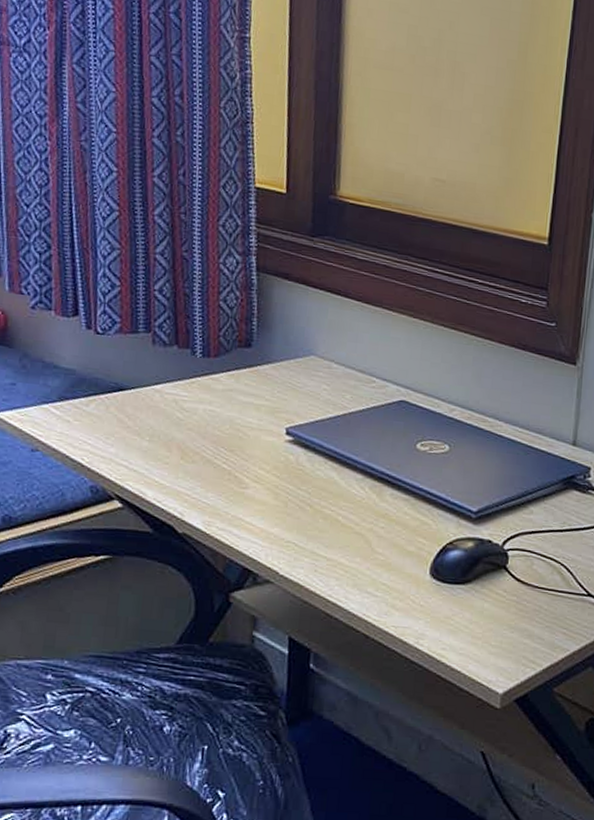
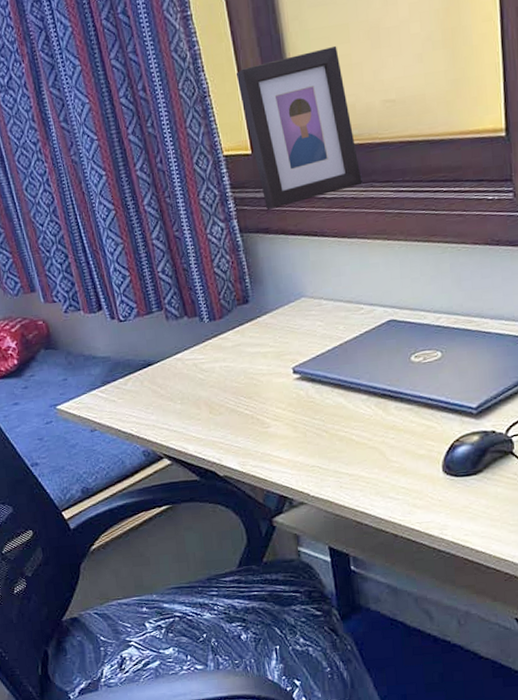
picture frame: none [285,106,398,256] -> present [236,45,363,210]

